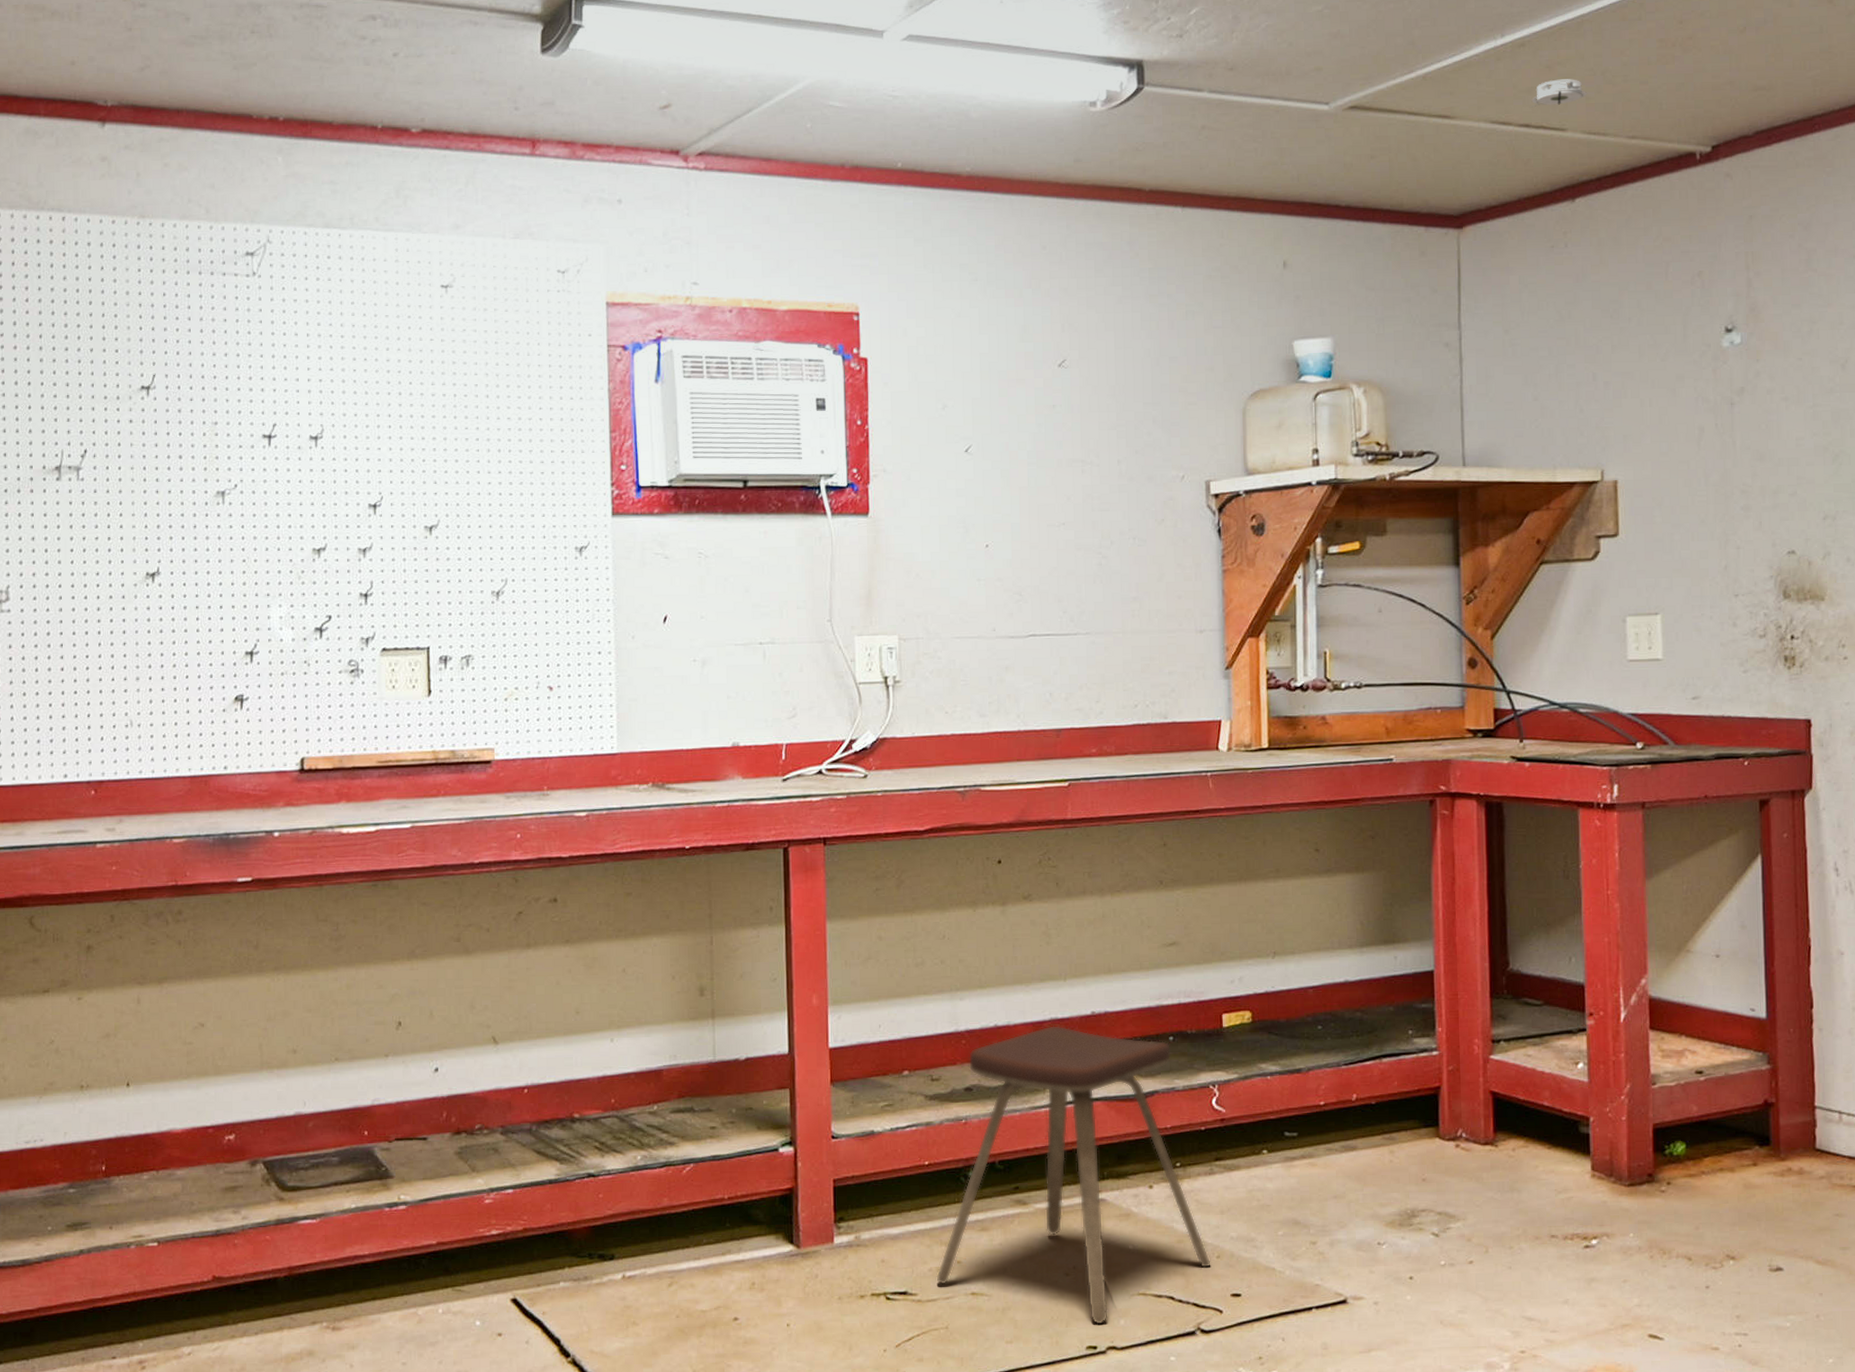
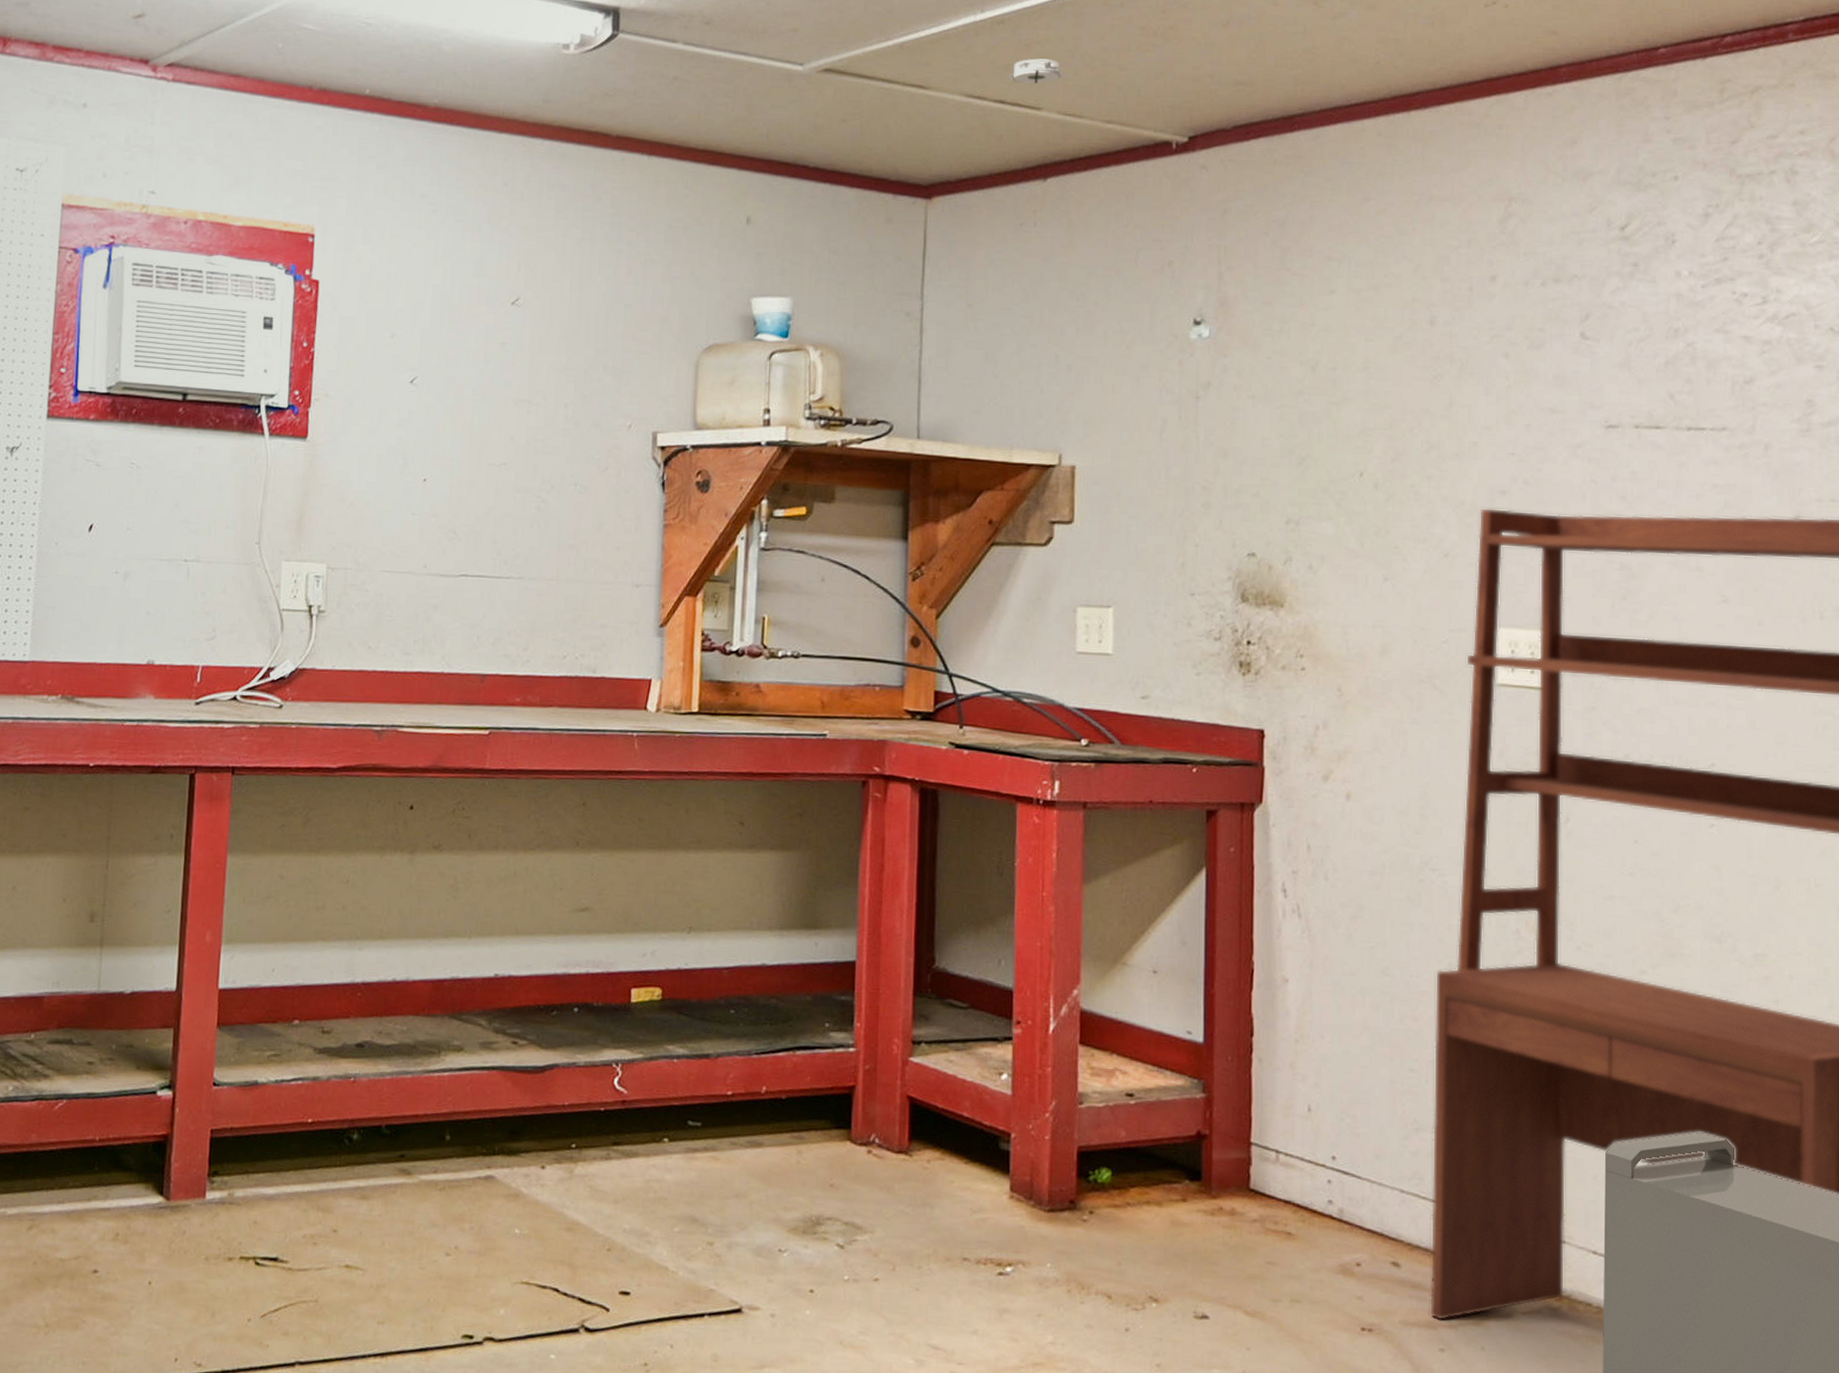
music stool: present [936,1025,1211,1325] -> none [310,985,601,1312]

